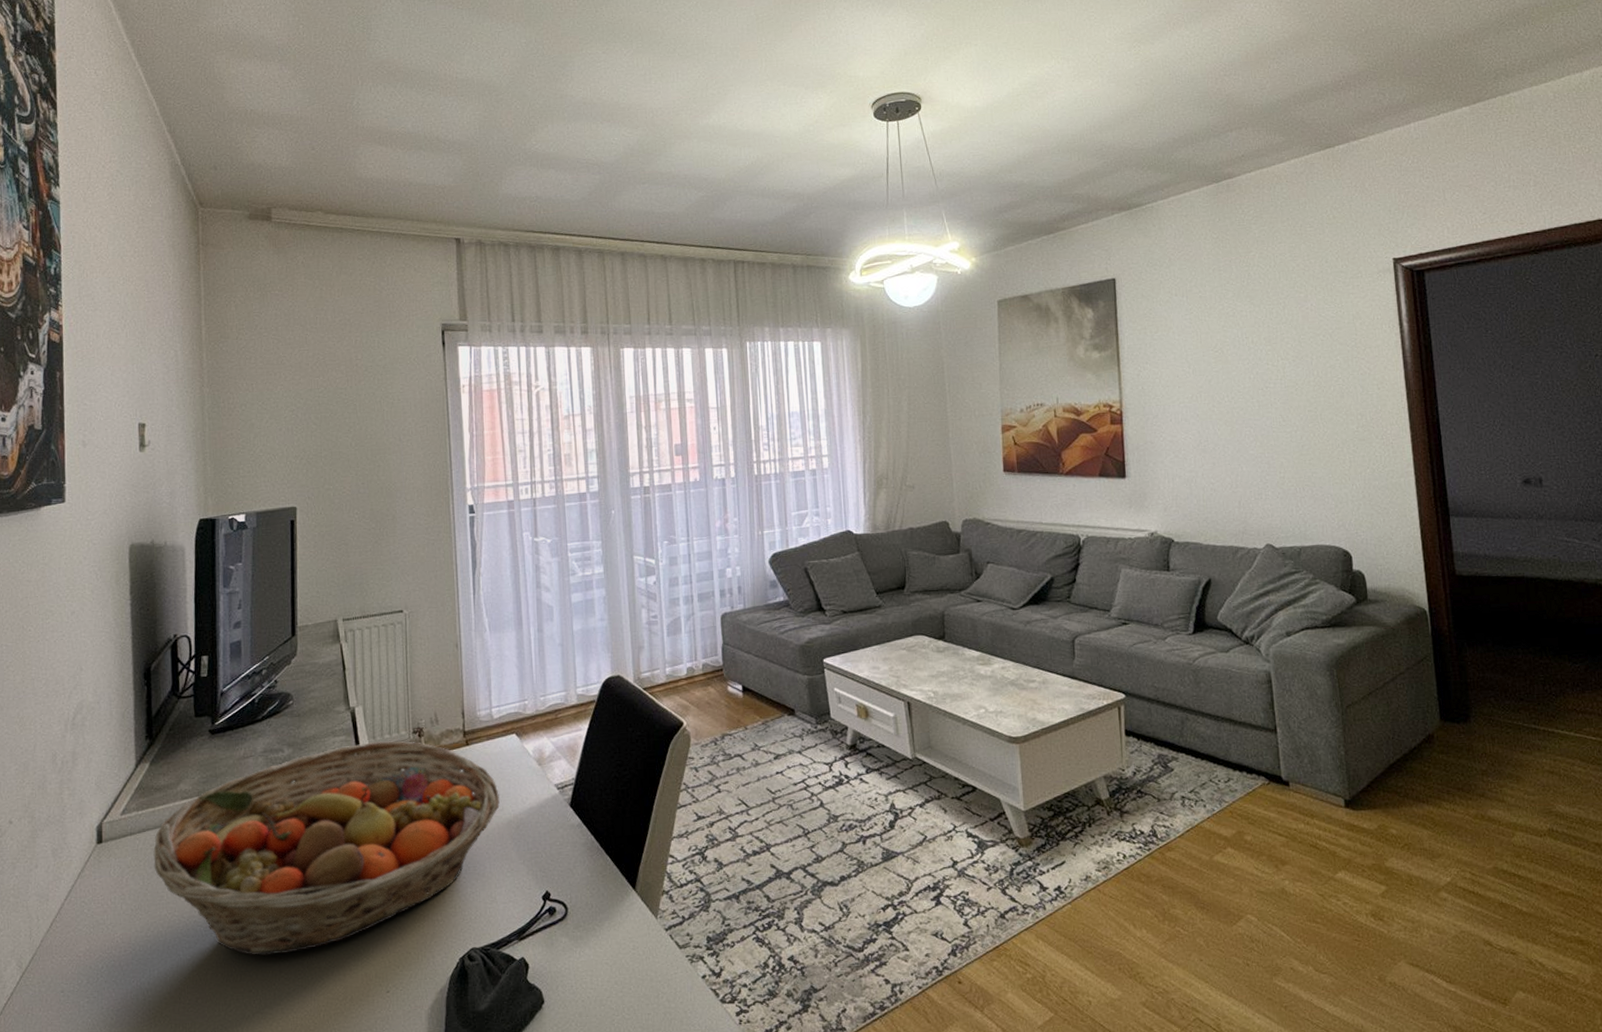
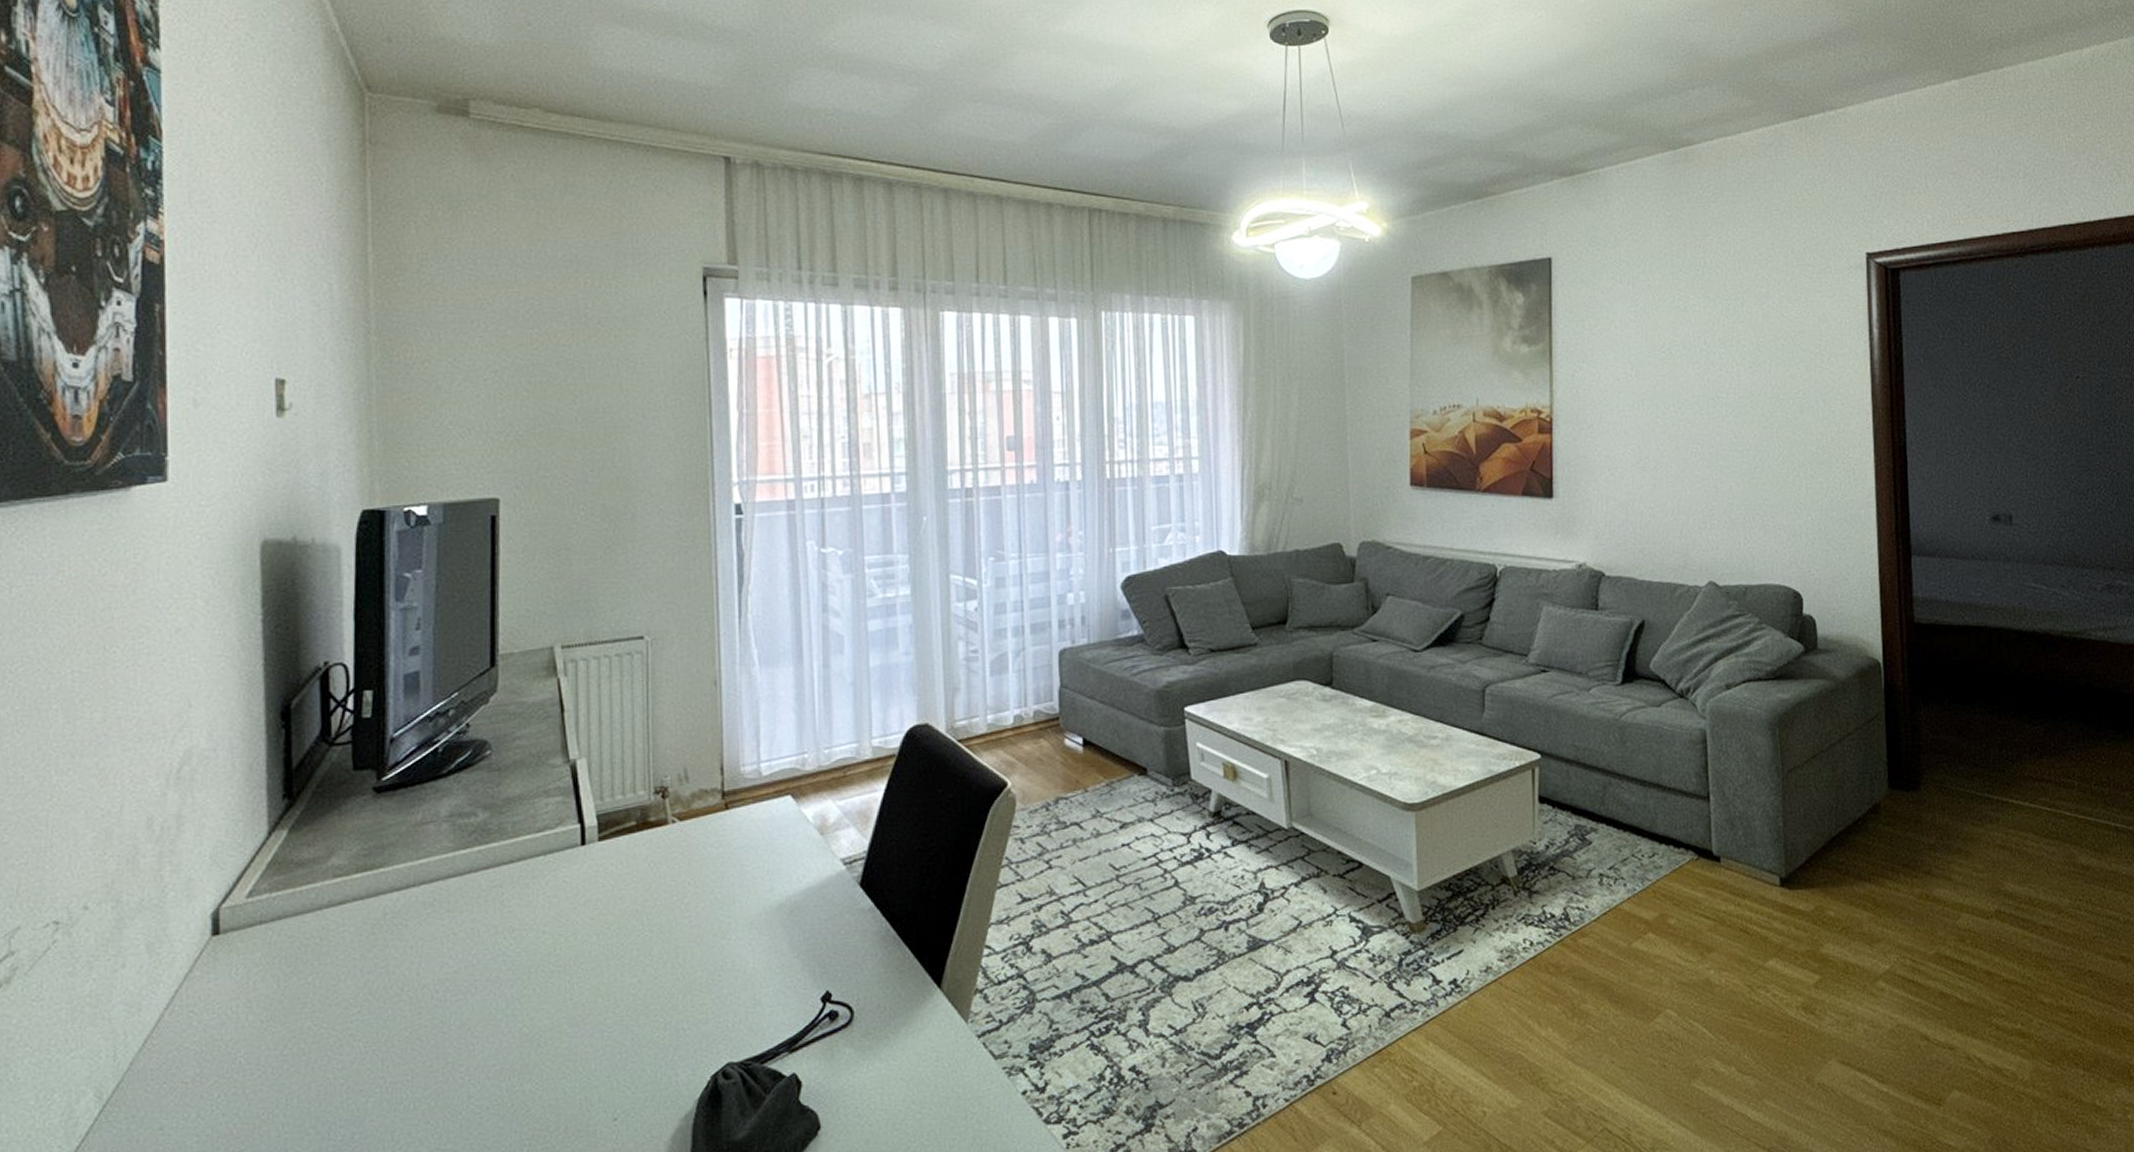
fruit basket: present [153,740,501,956] -> none [293,802,769,1078]

